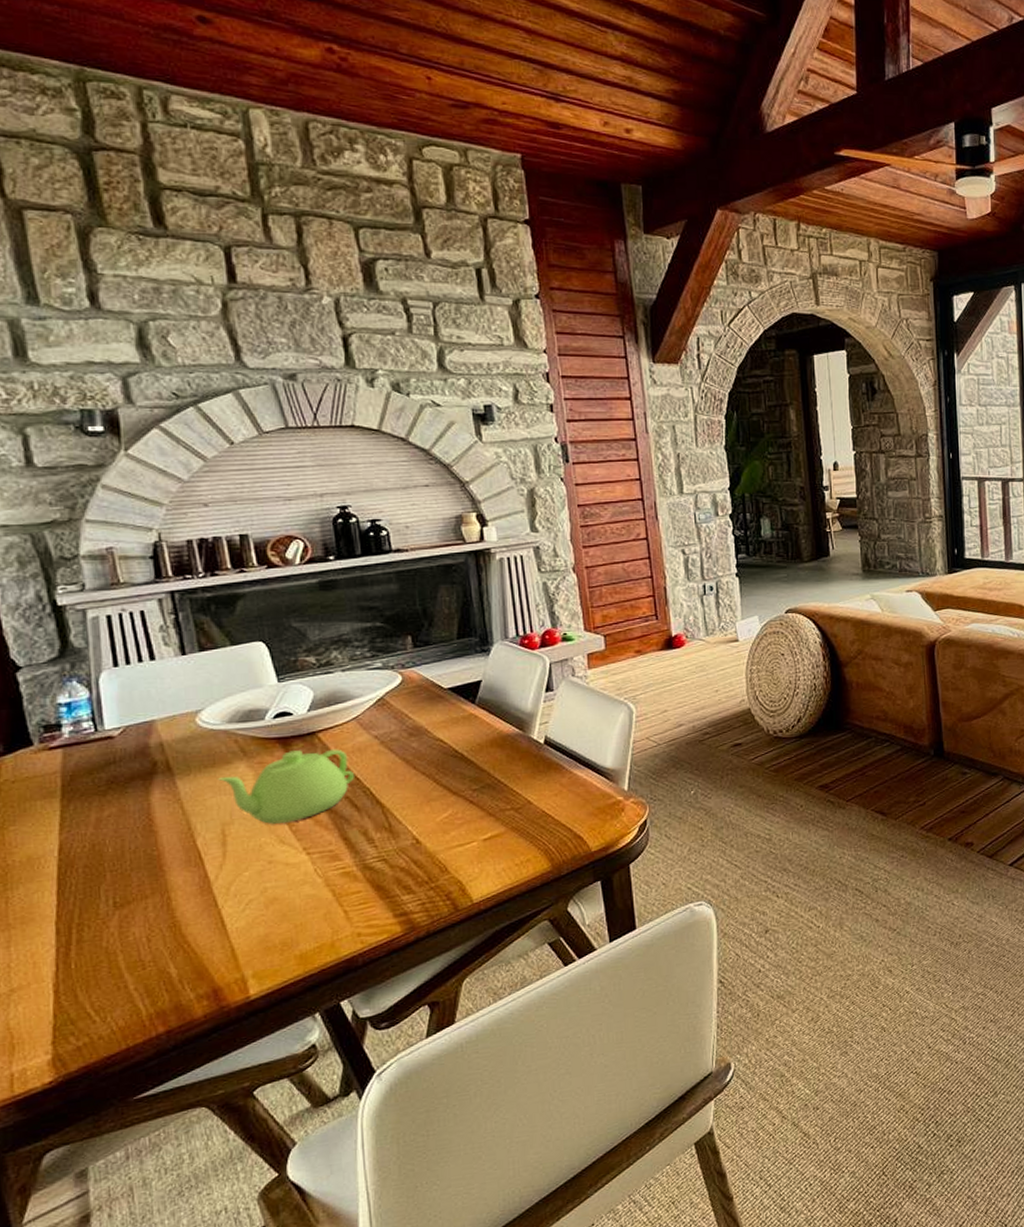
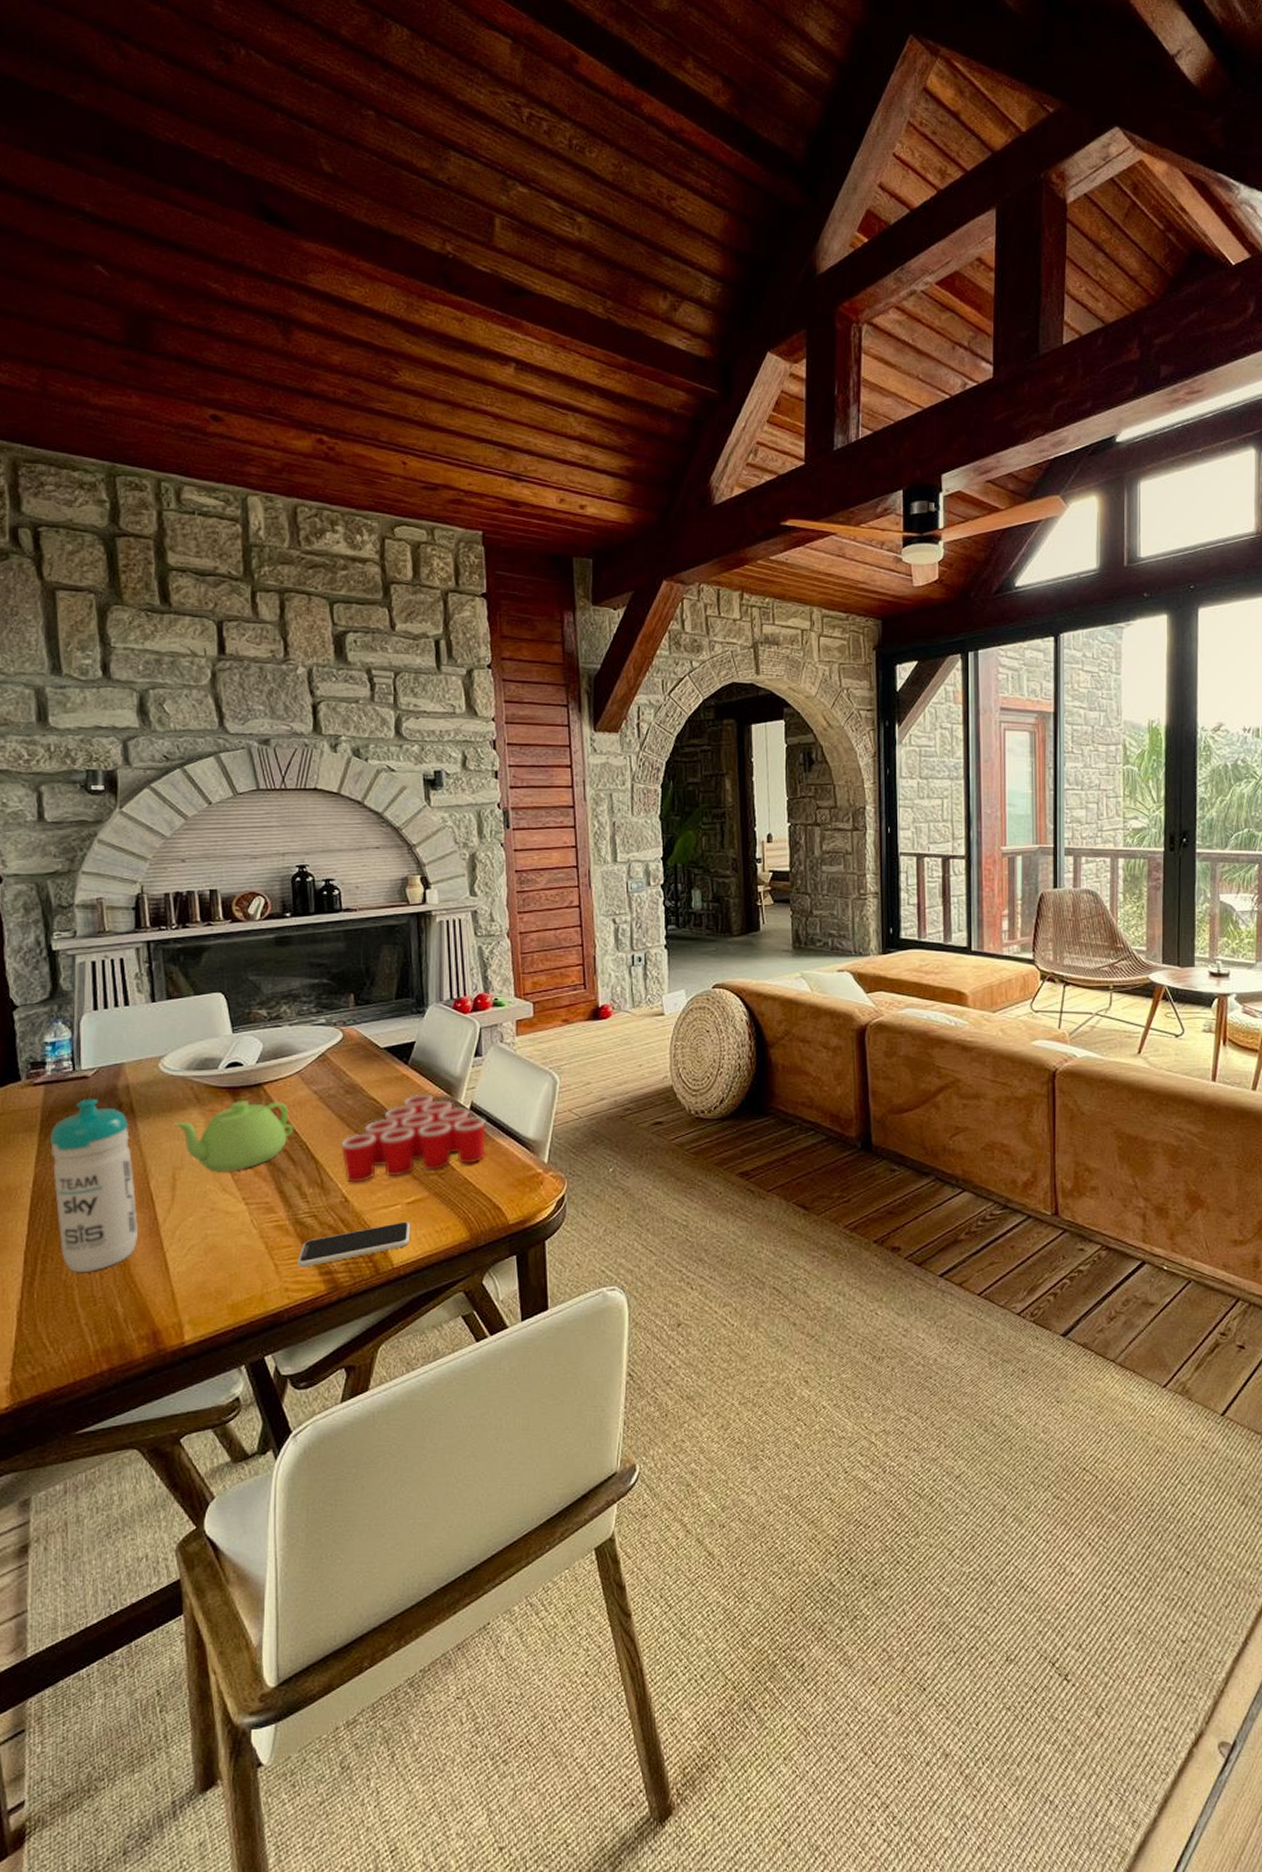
water bottle: none [74,758,187,938] -> present [50,1098,138,1272]
smartphone: none [368,857,489,912] -> present [296,1221,411,1268]
cup: none [408,731,563,825] -> present [341,1094,485,1183]

